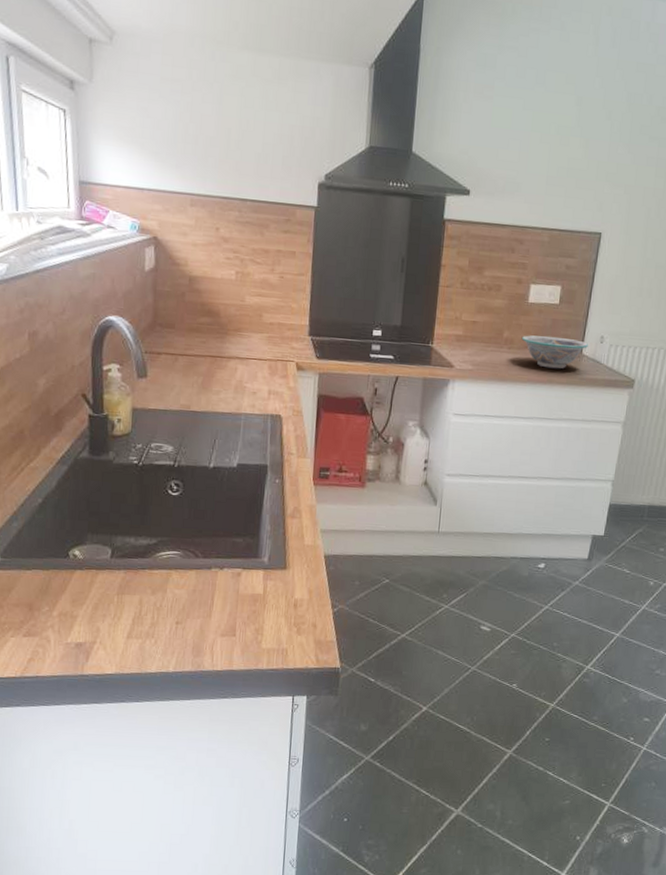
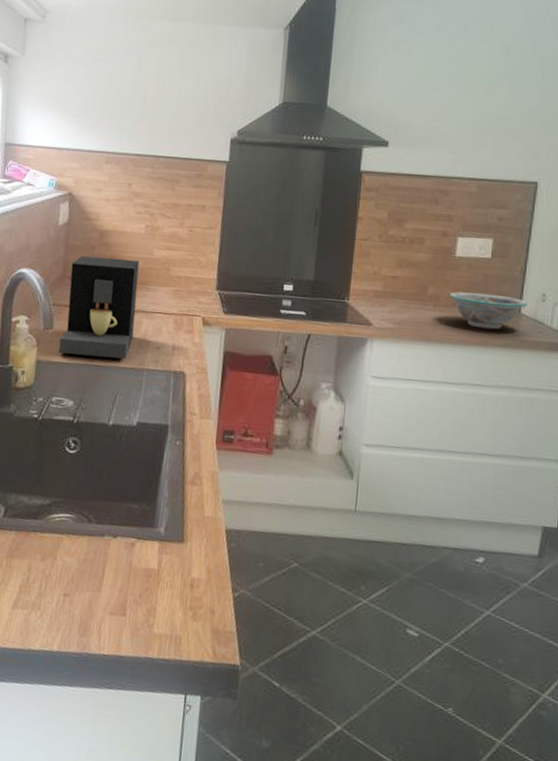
coffee maker: none [154,303,232,404] -> present [58,256,140,359]

